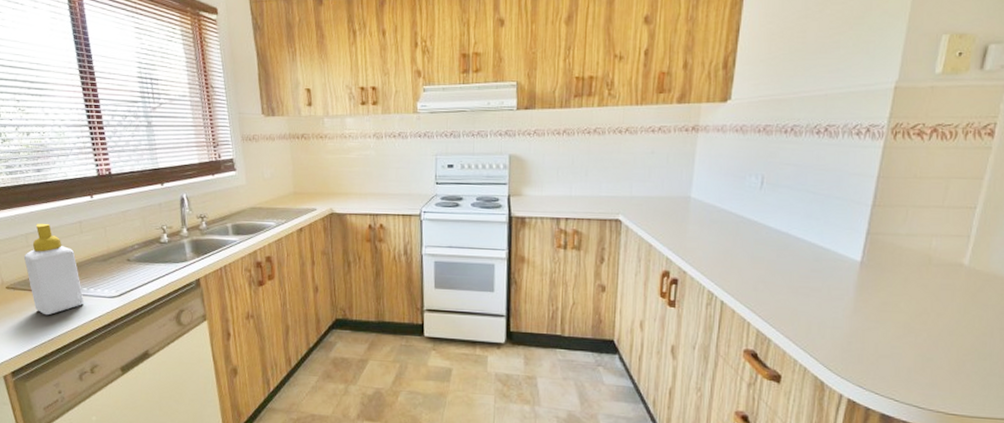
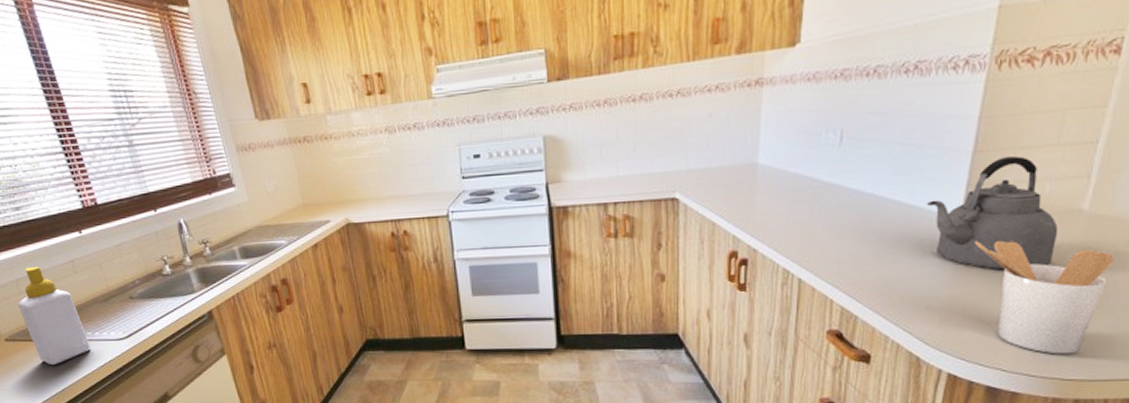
kettle: none [832,213,943,311] -> present [926,156,1059,270]
utensil holder: none [872,283,990,391] -> present [974,240,1113,355]

